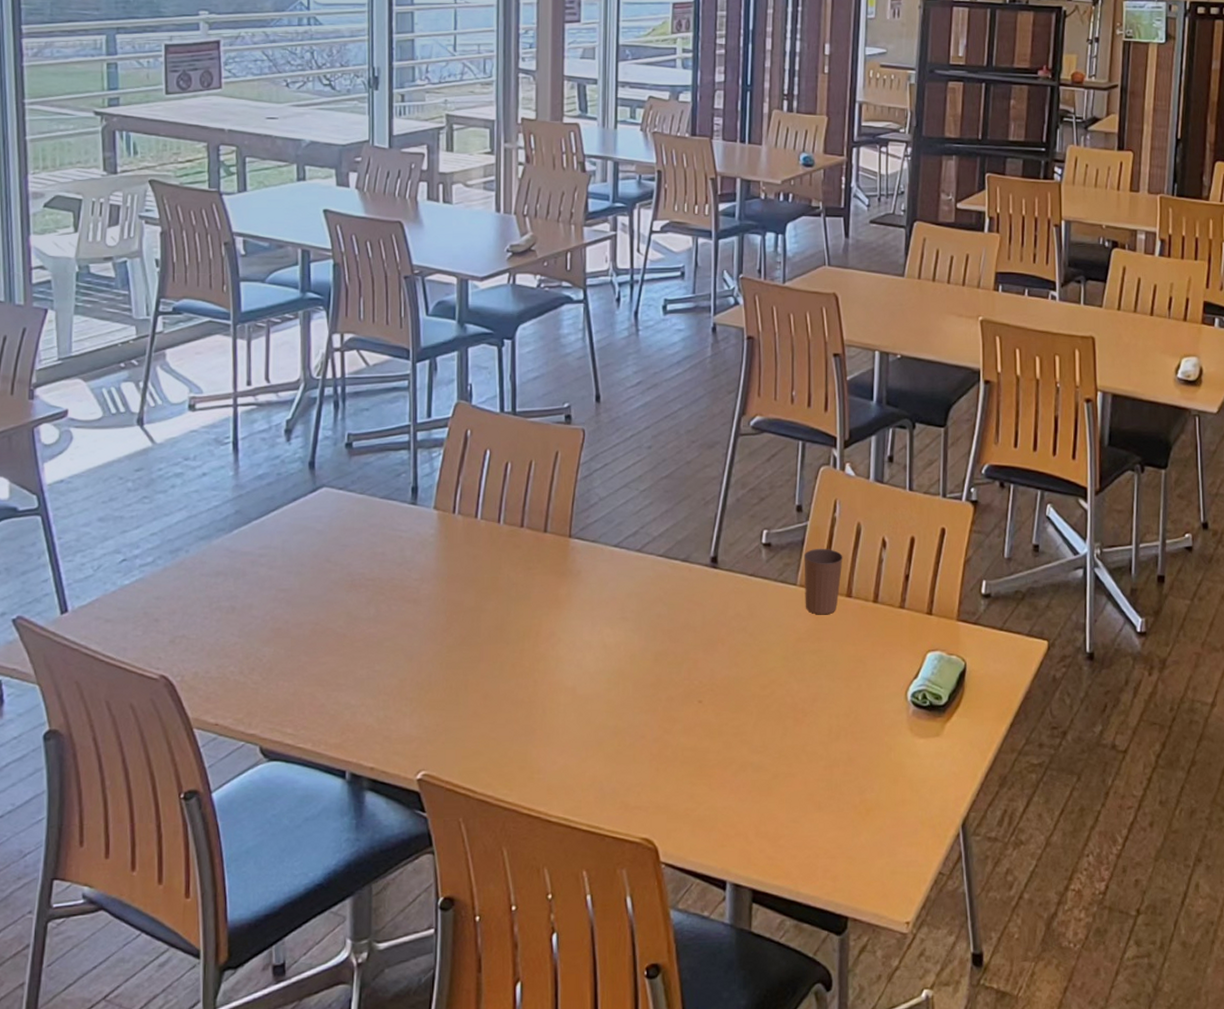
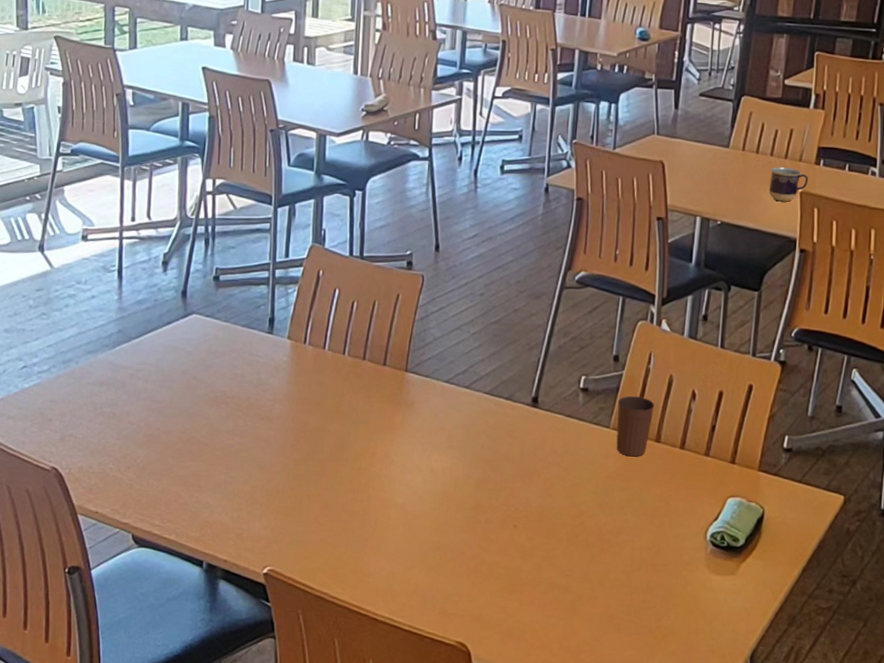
cup: none [948,295,988,331] -> present [768,167,808,202]

